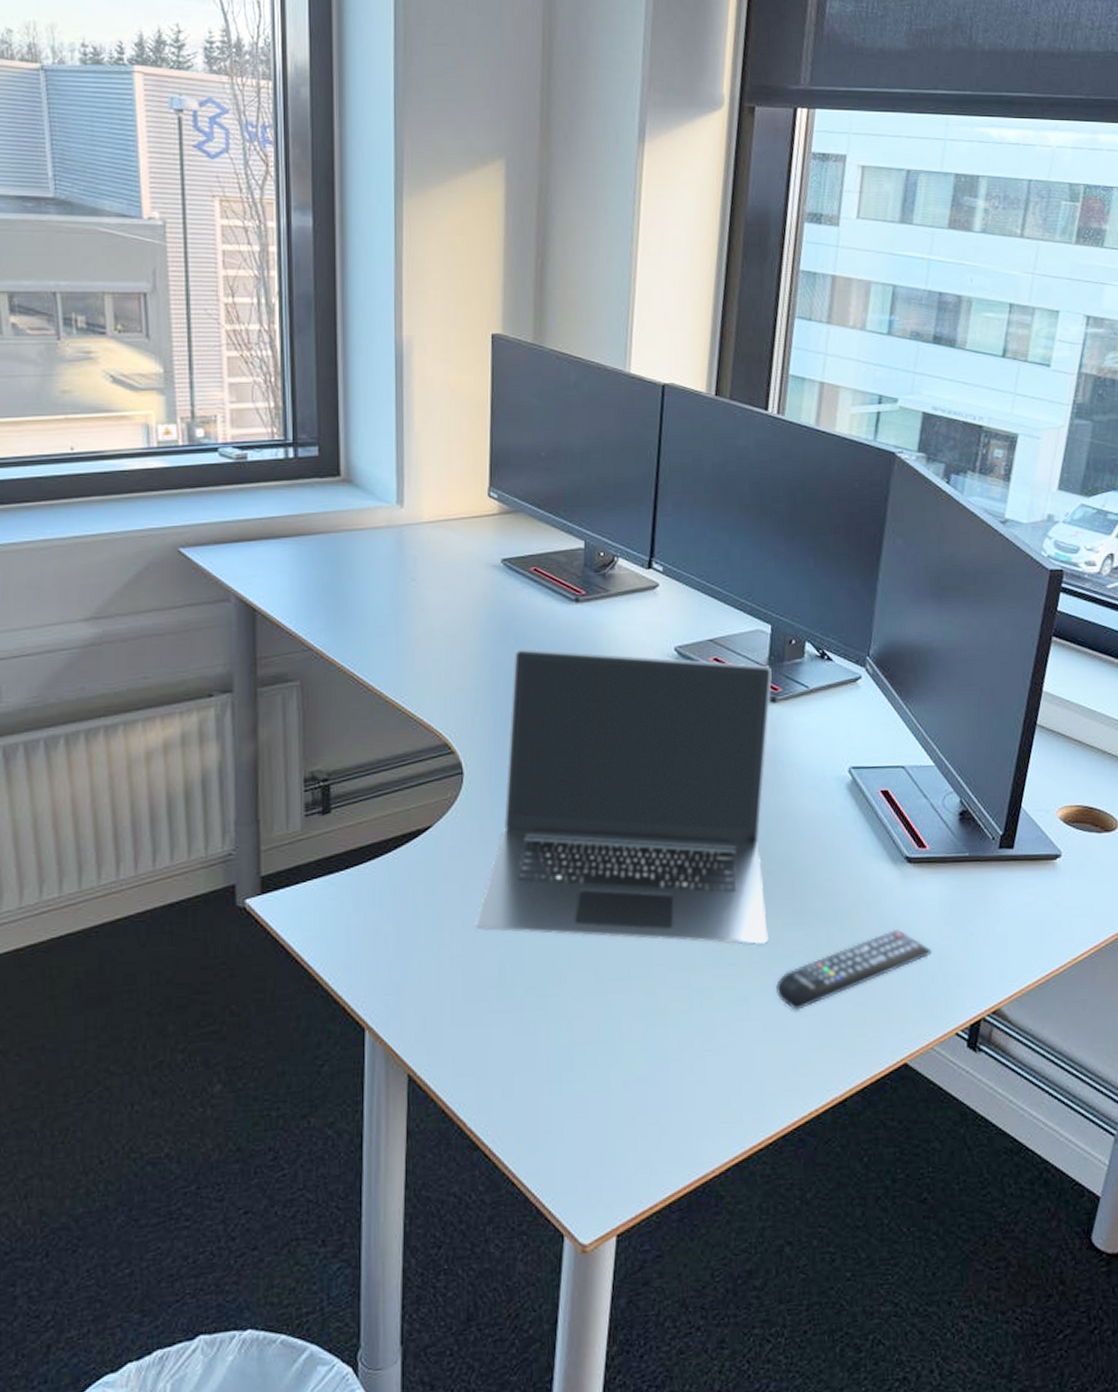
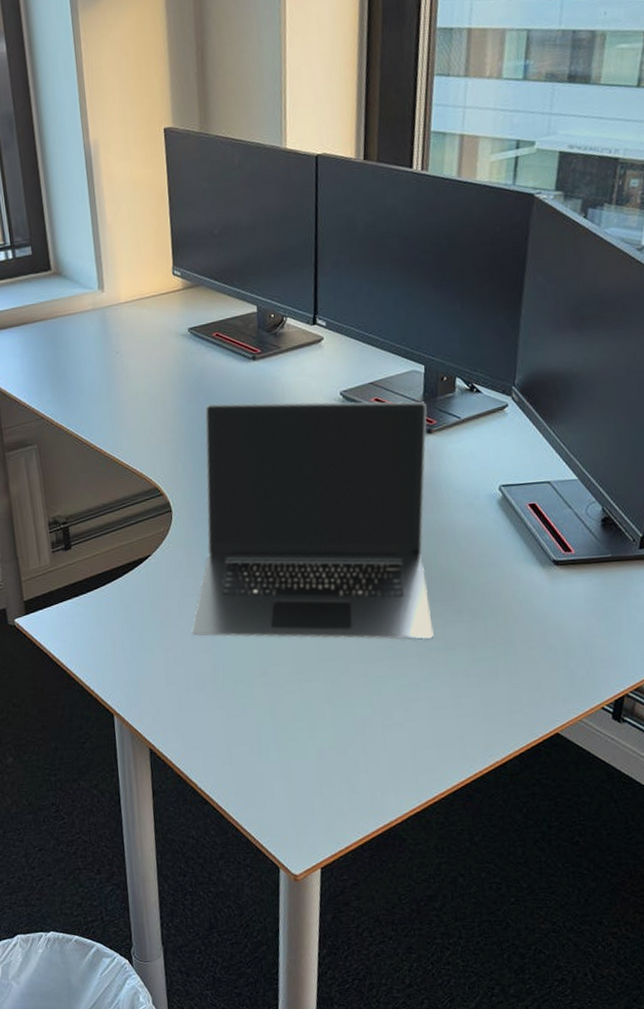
remote control: present [776,930,932,1010] -> none [442,623,578,692]

